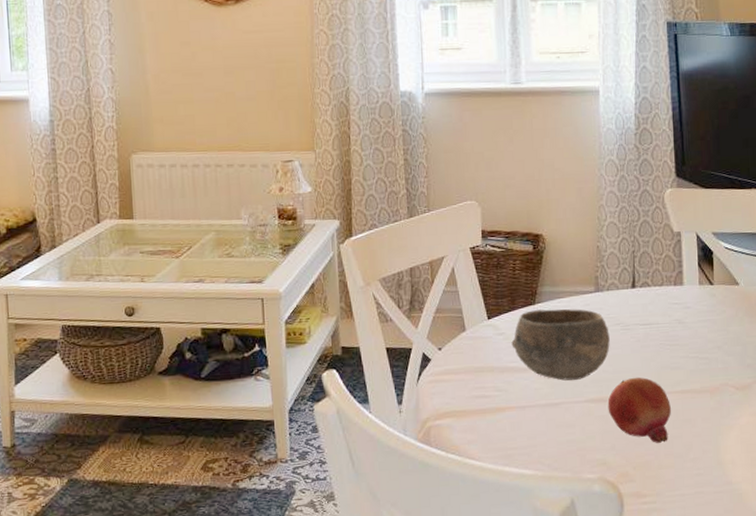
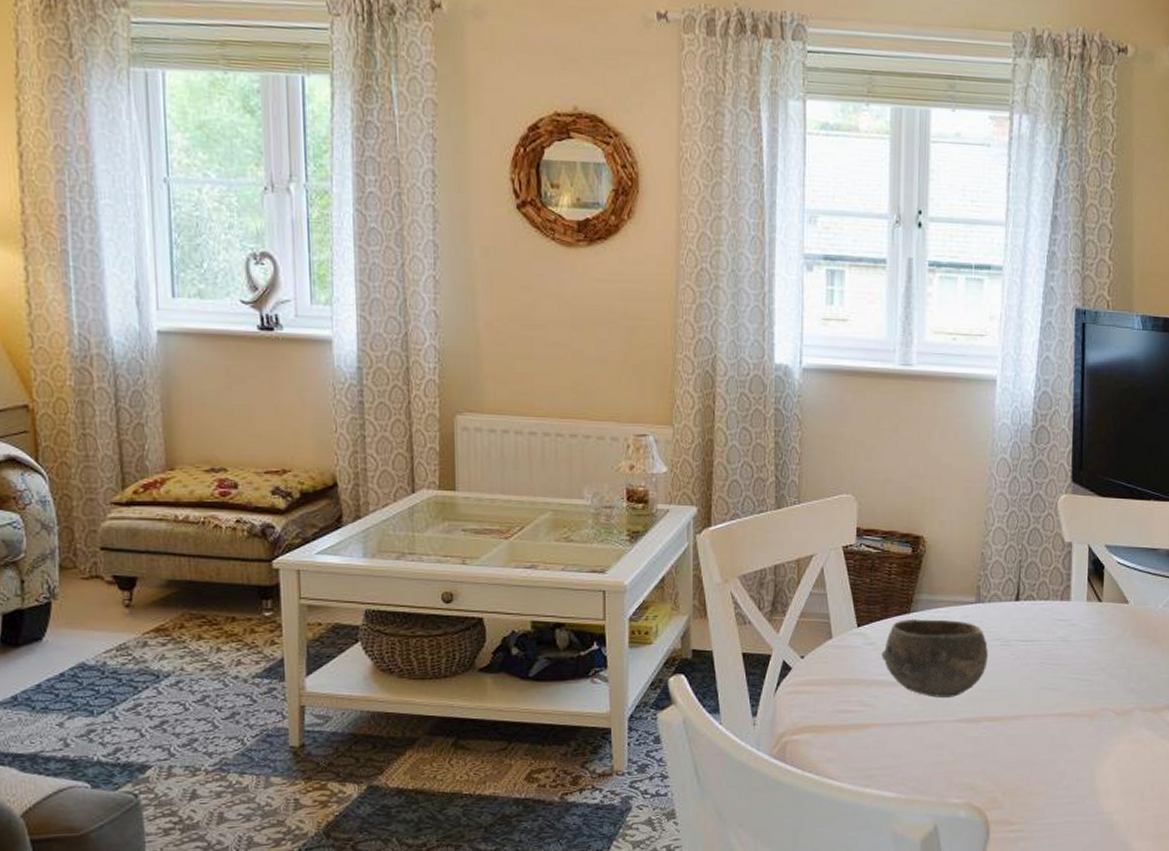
fruit: present [607,377,671,443] -> none [980,697,1047,768]

